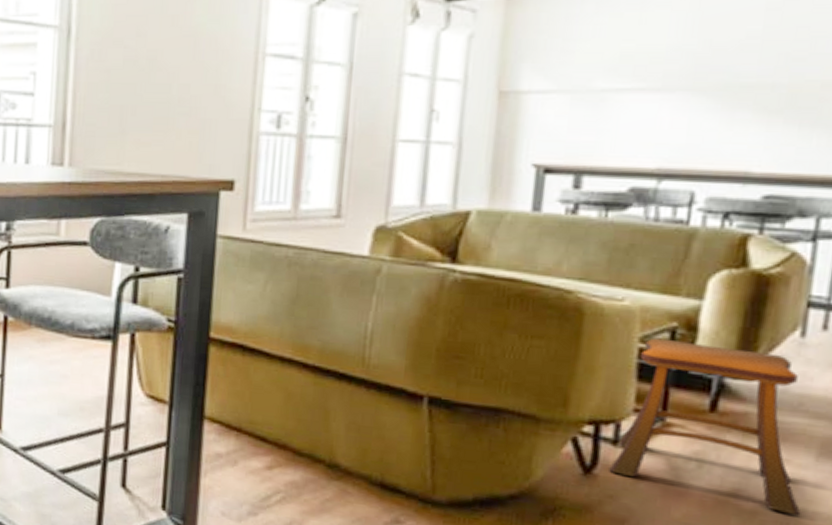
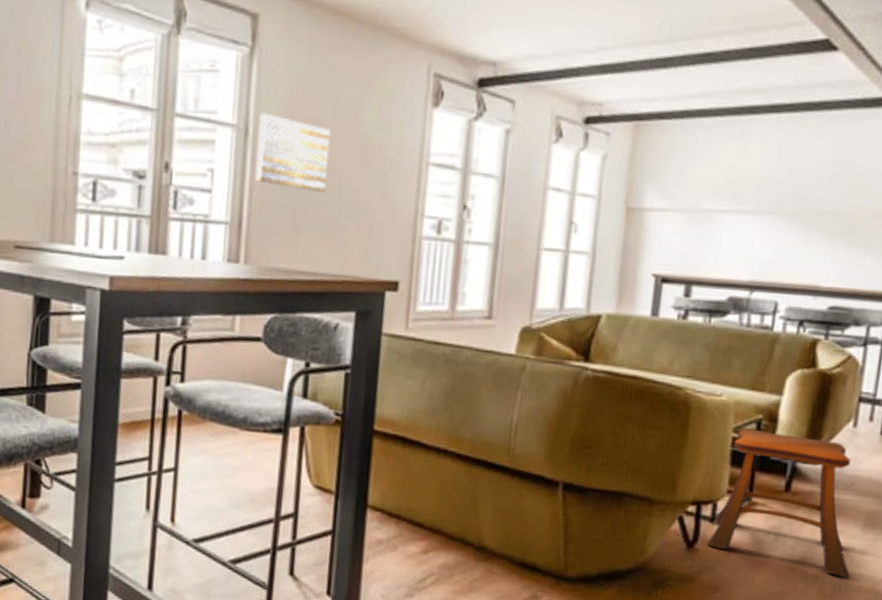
wall art: none [78,12,158,90] -> present [254,113,331,192]

